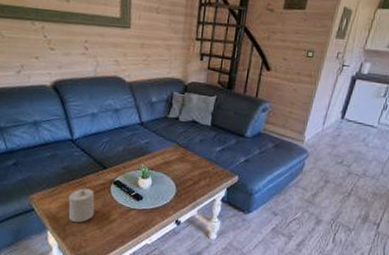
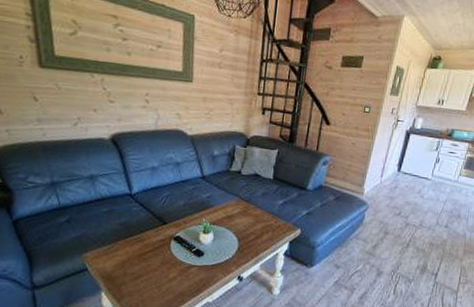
candle: present [68,188,95,223] -> none [125,245,154,282]

